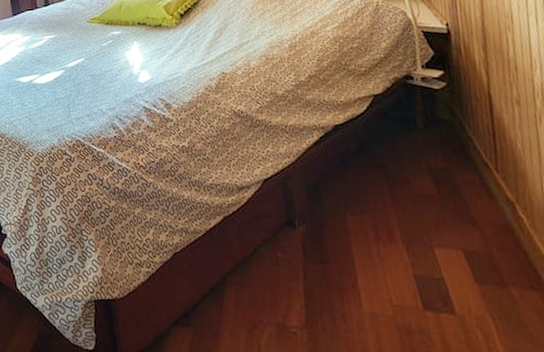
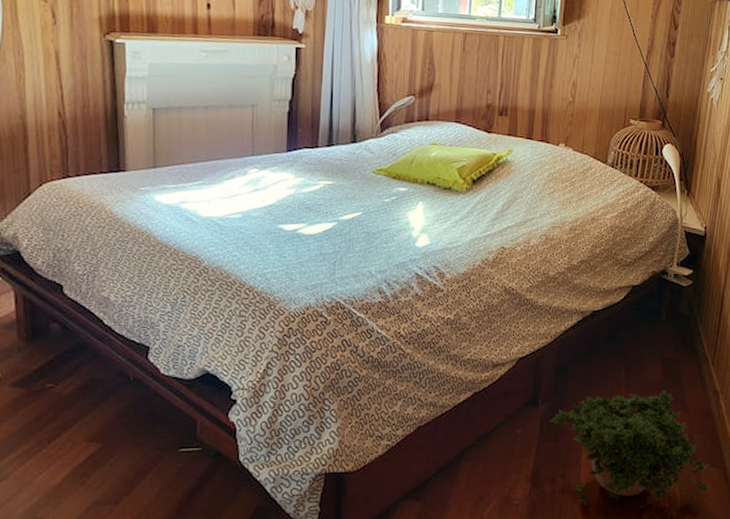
potted plant: none [312,204,532,334] -> present [550,391,710,506]

